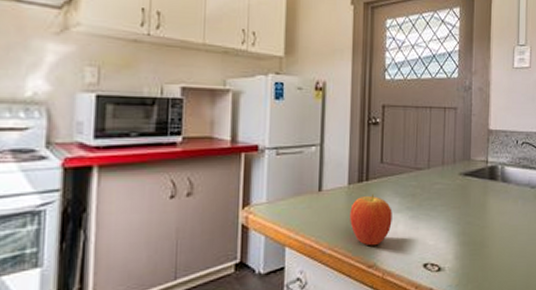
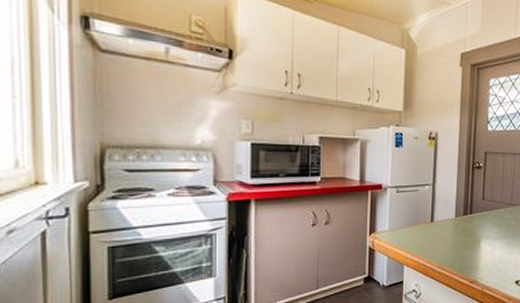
fruit: present [350,193,392,246] -> none [456,224,491,266]

